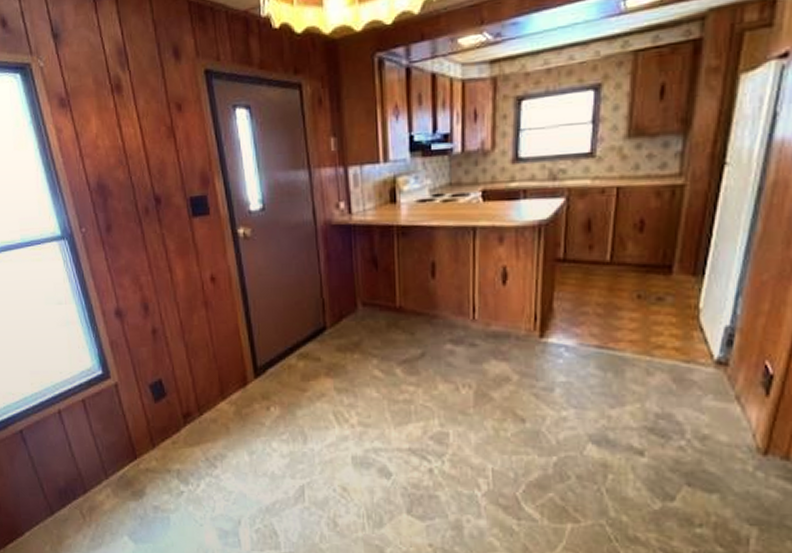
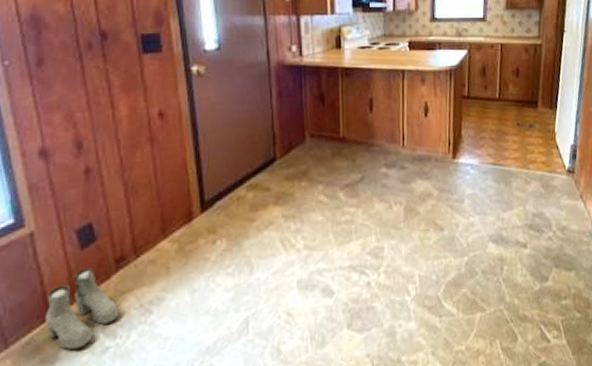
boots: none [132,419,190,489] -> present [46,267,120,351]

